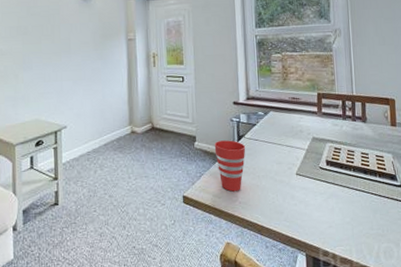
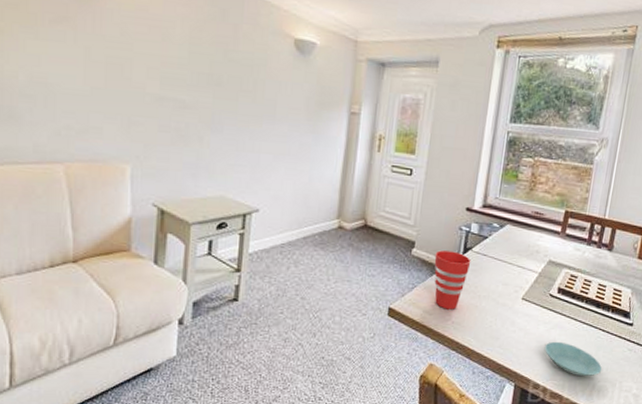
saucer: none [325,209,383,240] -> present [544,341,602,377]

